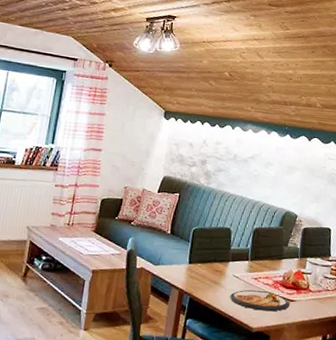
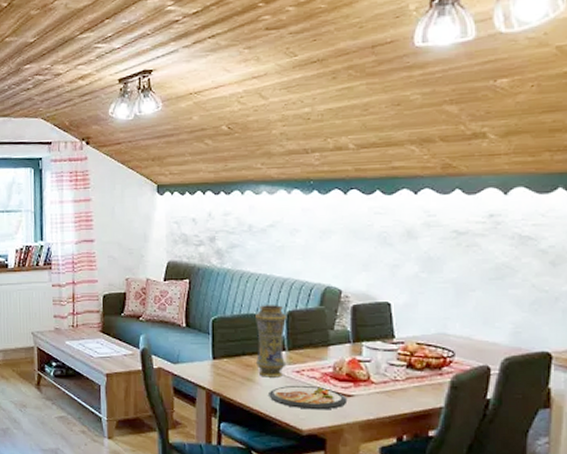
vase: none [223,221,254,283] -> present [254,305,287,378]

